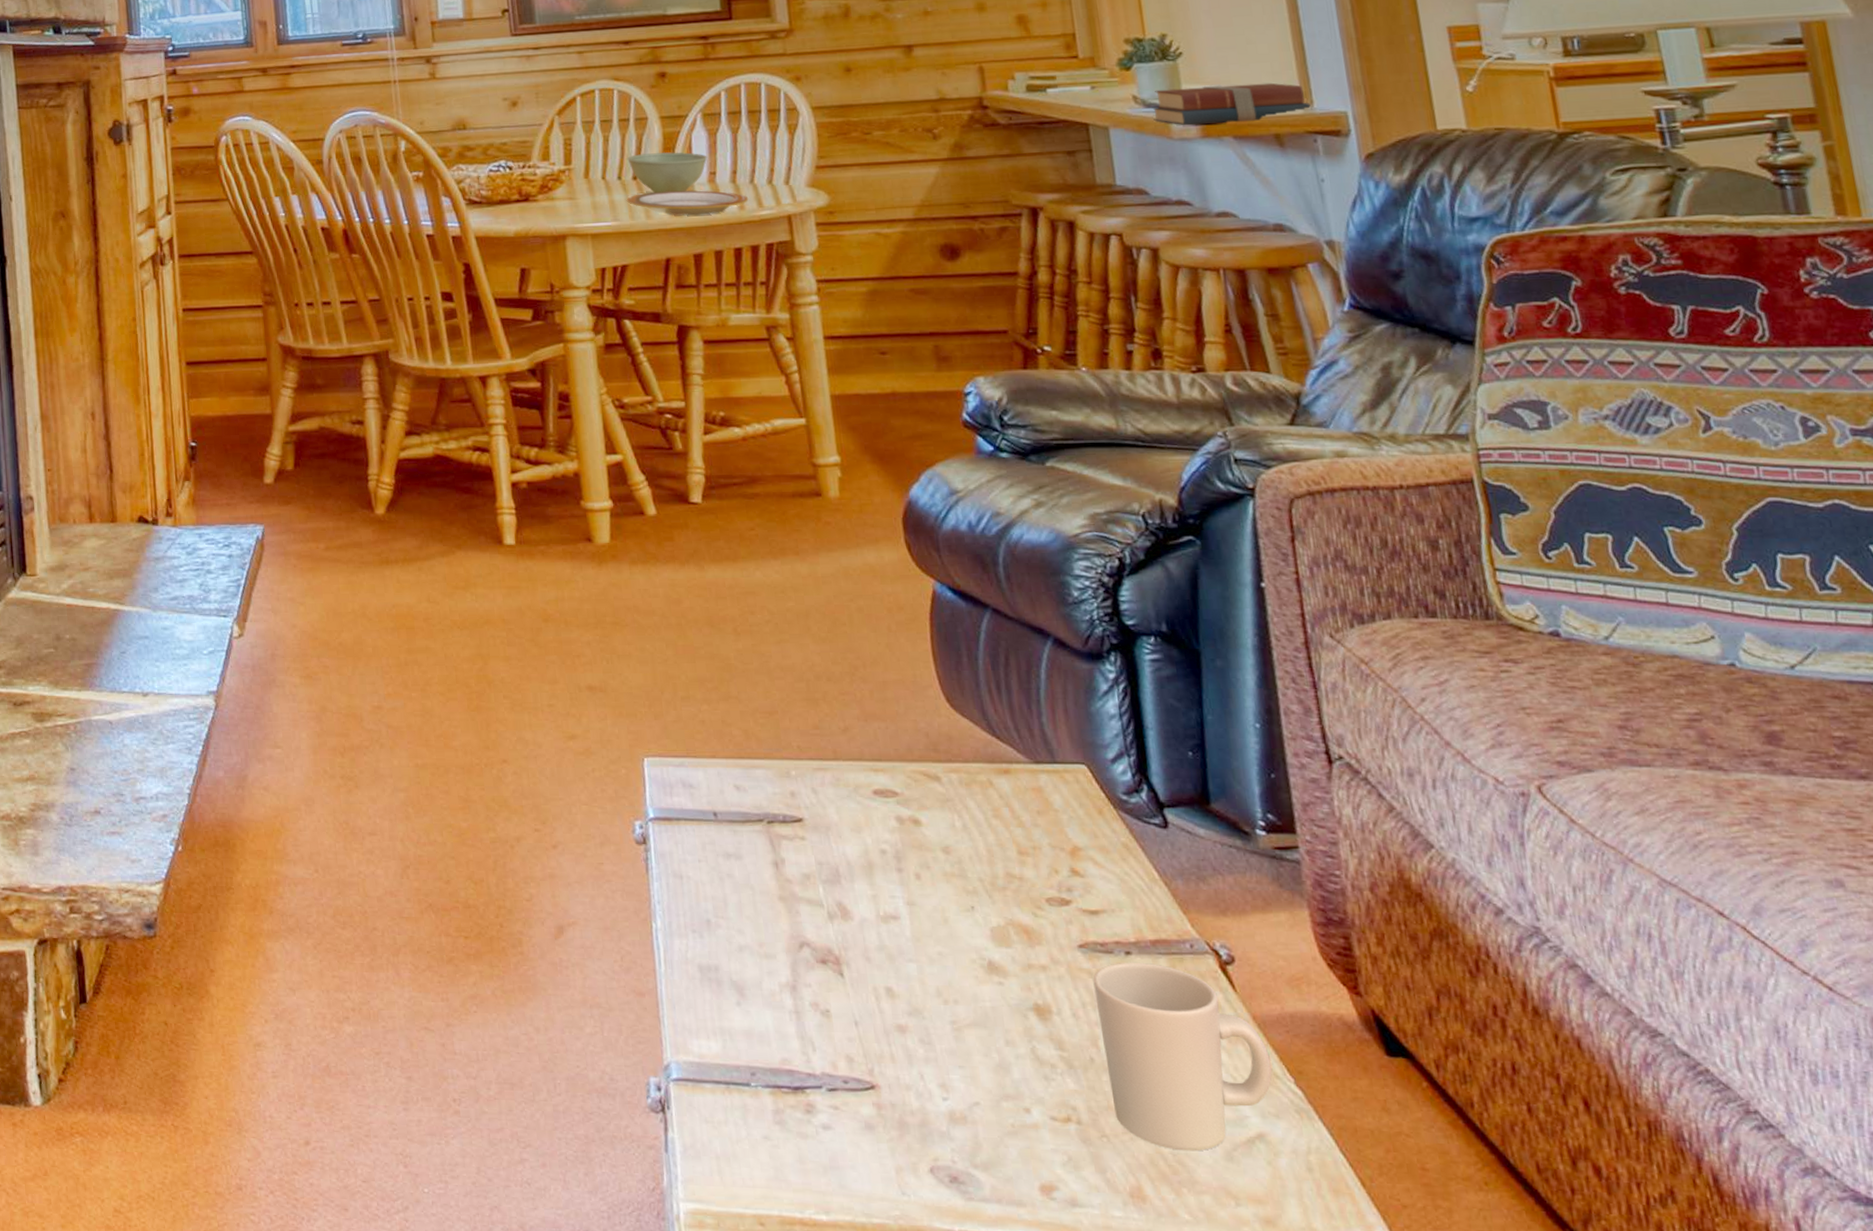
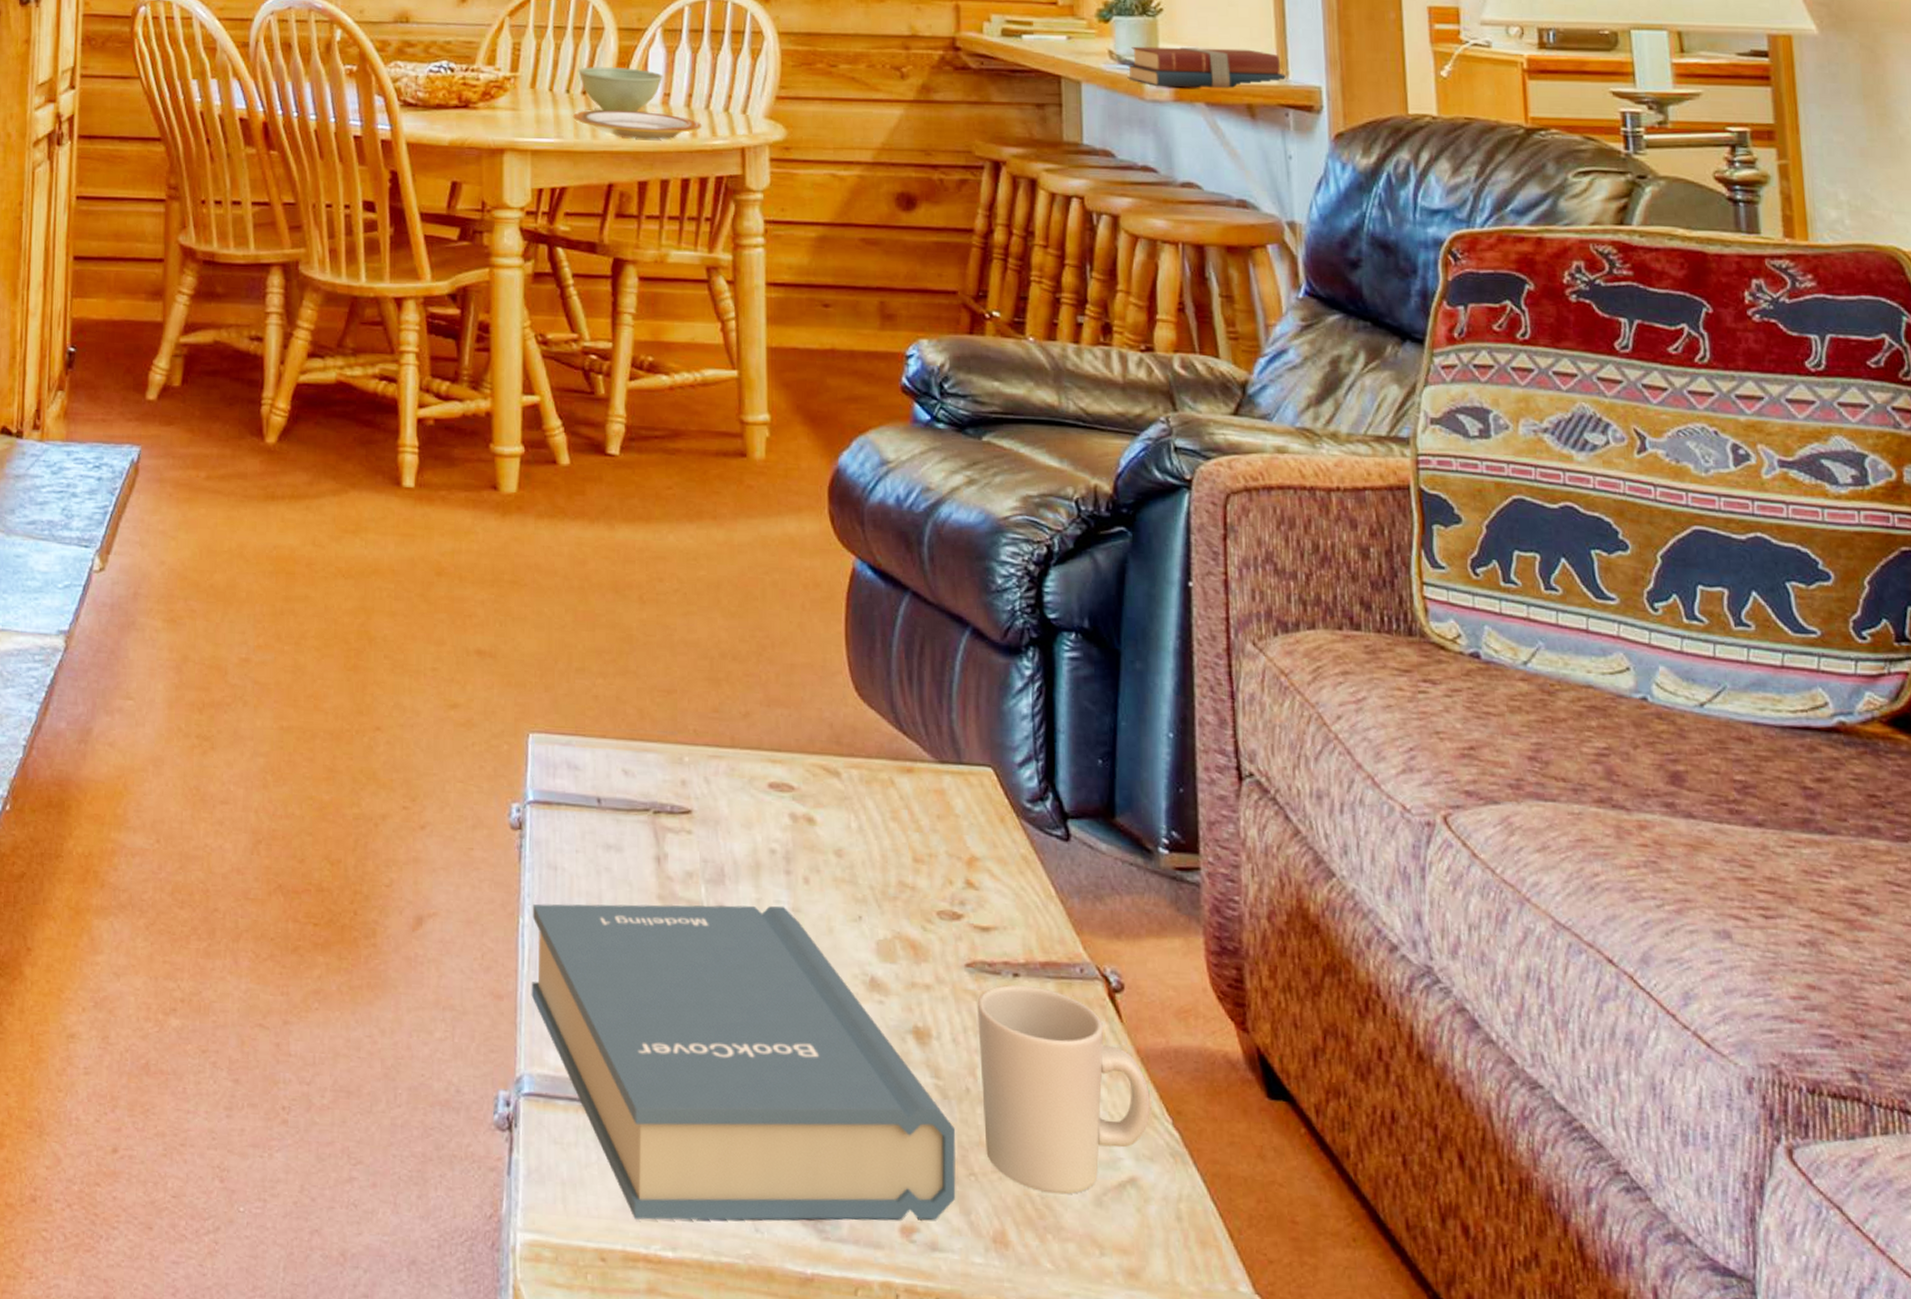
hardback book: none [663,900,1091,1188] -> present [531,903,956,1220]

